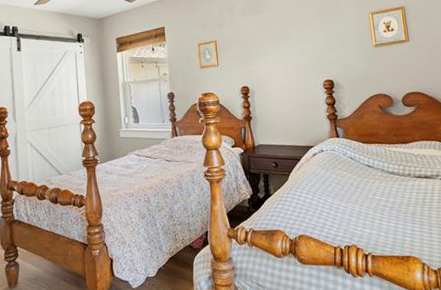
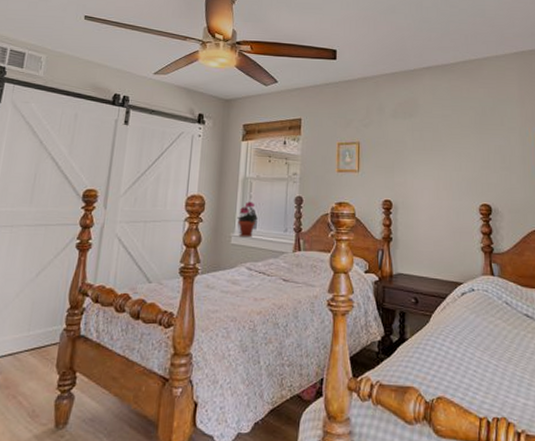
potted plant: none [122,101,140,131] -> present [237,201,259,238]

